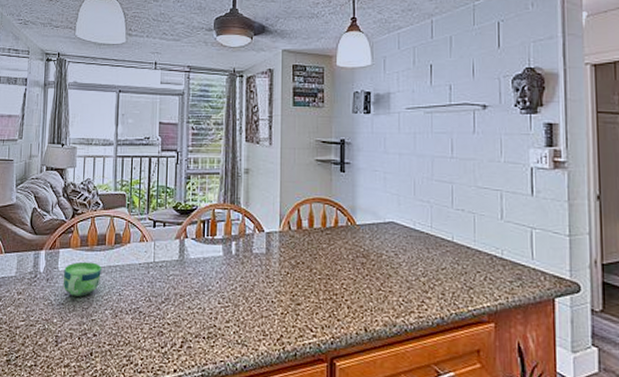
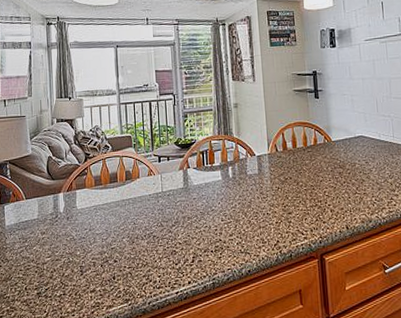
cup: present [63,261,101,297] -> none [81,198,116,230]

